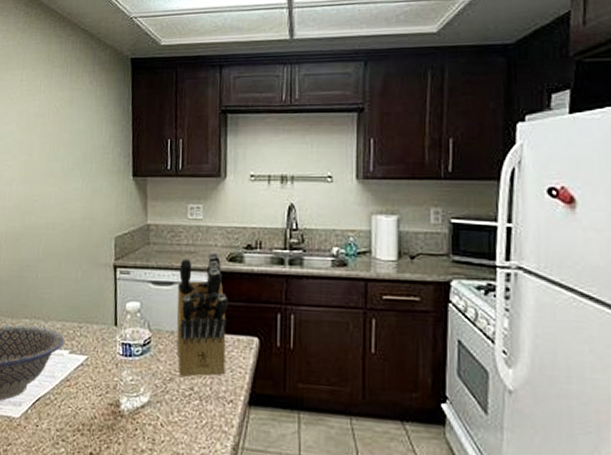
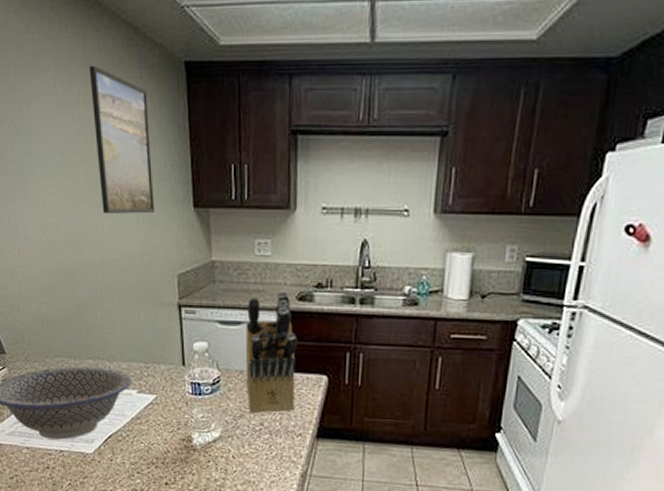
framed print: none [51,63,99,183] -> present [89,65,155,214]

